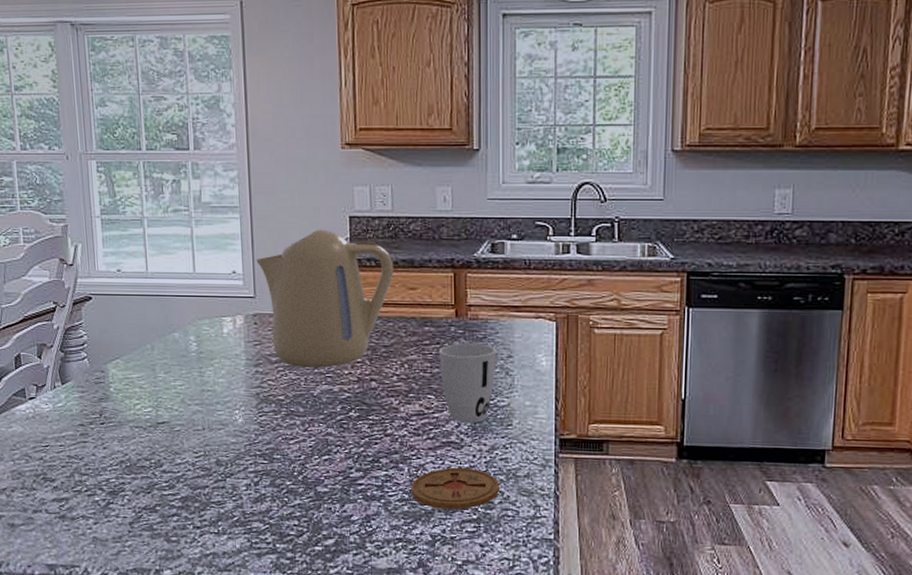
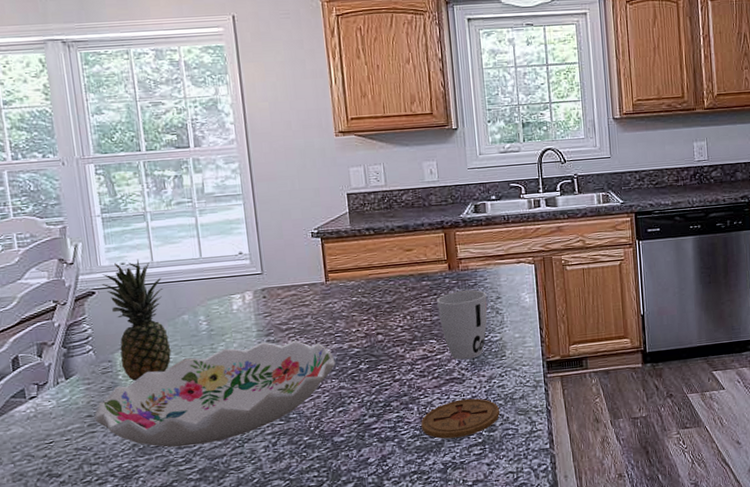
decorative bowl: none [86,372,324,472] -> present [94,340,336,448]
fruit: none [98,267,161,395] -> present [101,258,171,381]
kettle: present [255,229,394,368] -> none [260,207,391,332]

